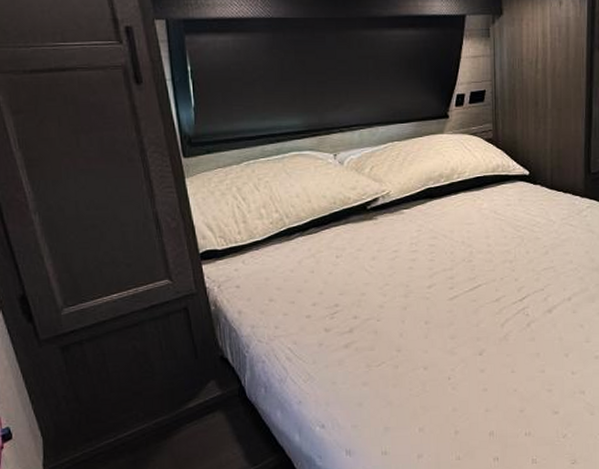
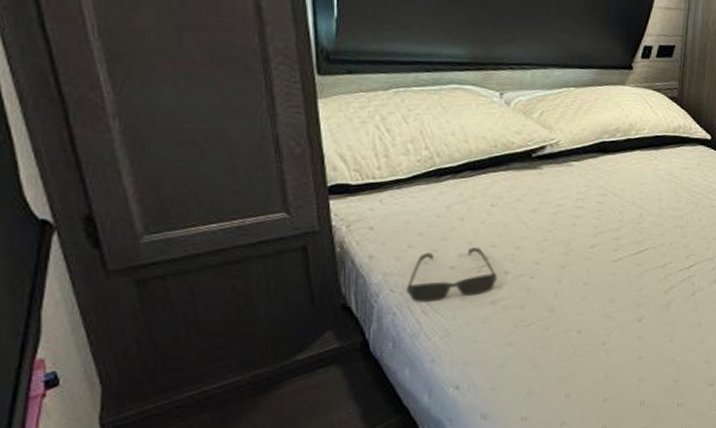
glasses: none [272,296,348,350] -> present [406,247,498,303]

